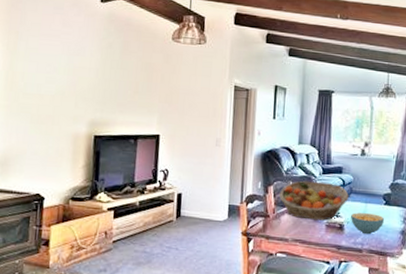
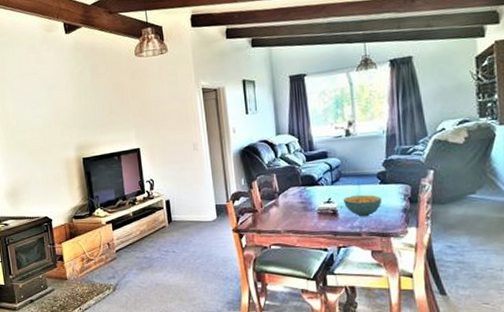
fruit basket: present [278,180,349,221] -> none [263,169,339,210]

